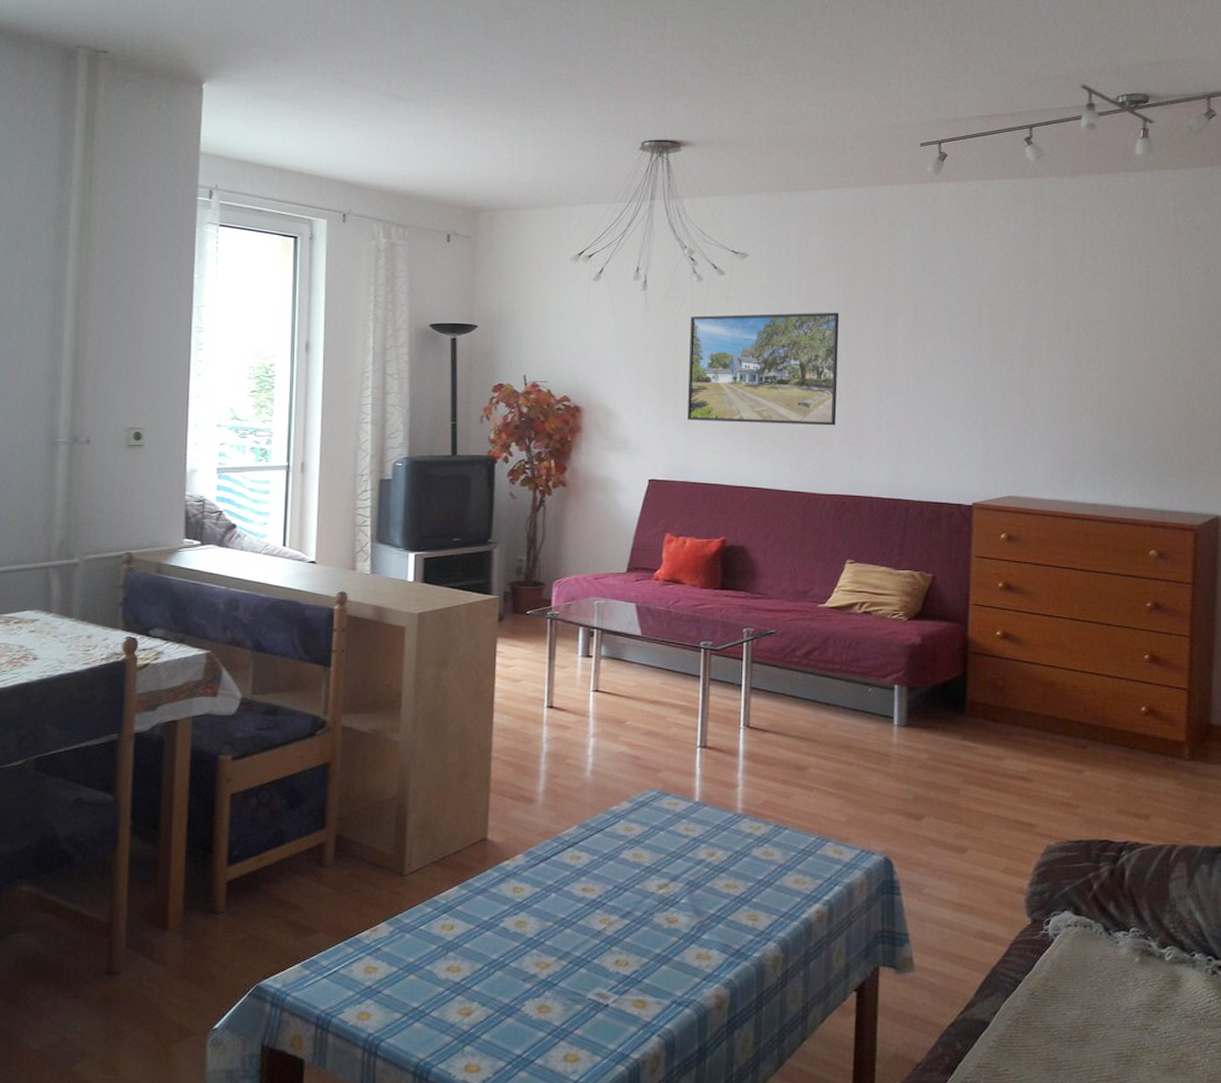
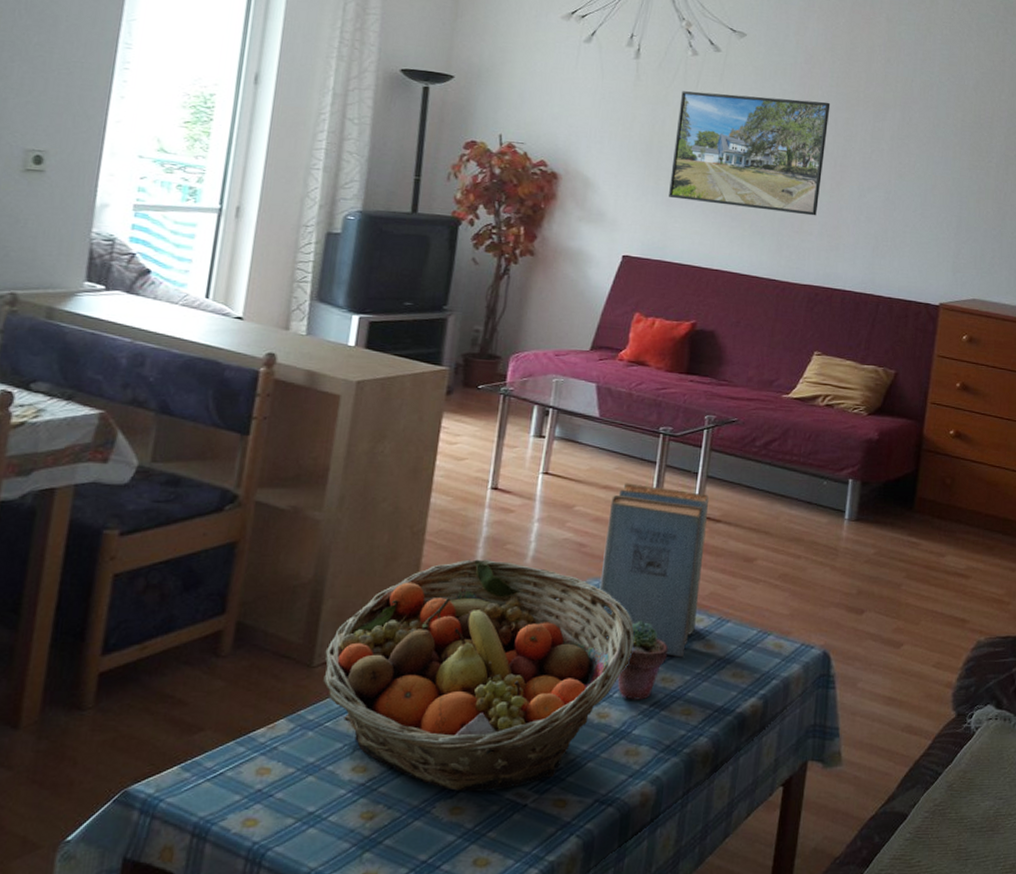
fruit basket: none [414,774,695,992] -> present [323,559,634,792]
book: none [657,697,755,865] -> present [599,483,710,658]
potted succulent: none [683,829,729,906] -> present [617,621,669,700]

